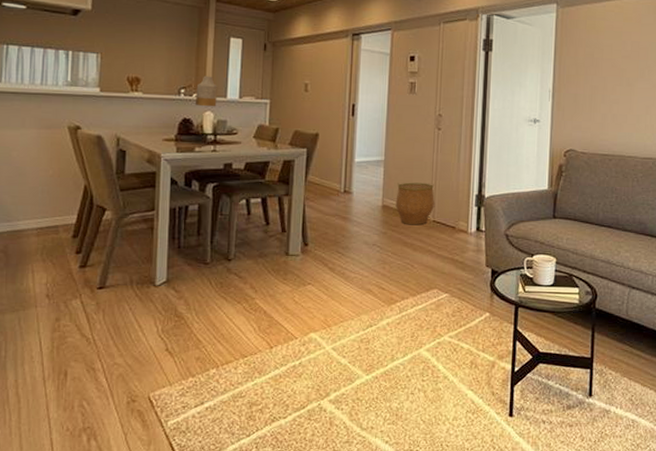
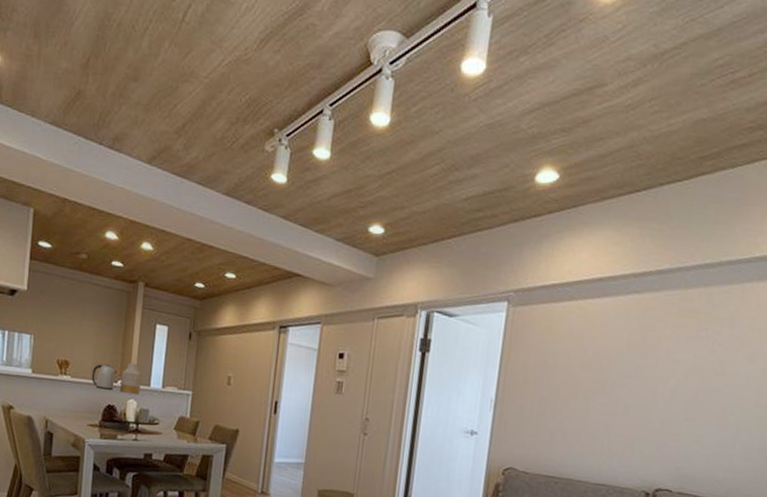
kettle: none [165,79,190,105] -> present [91,364,115,391]

